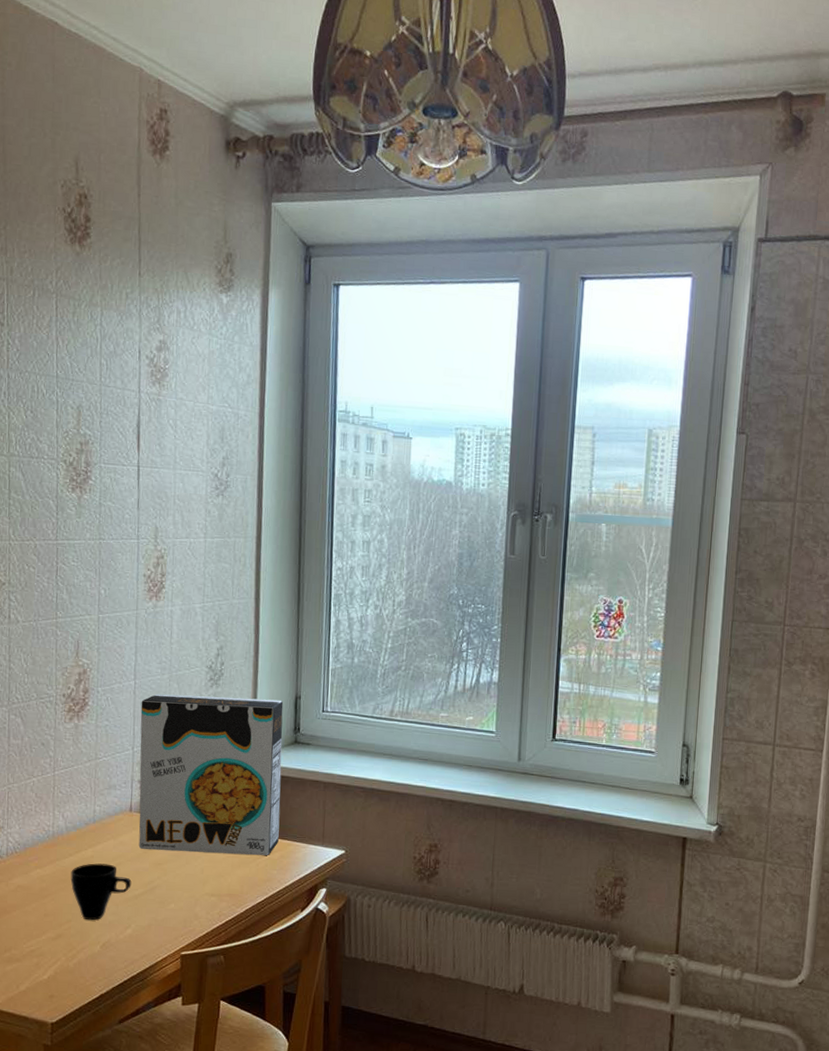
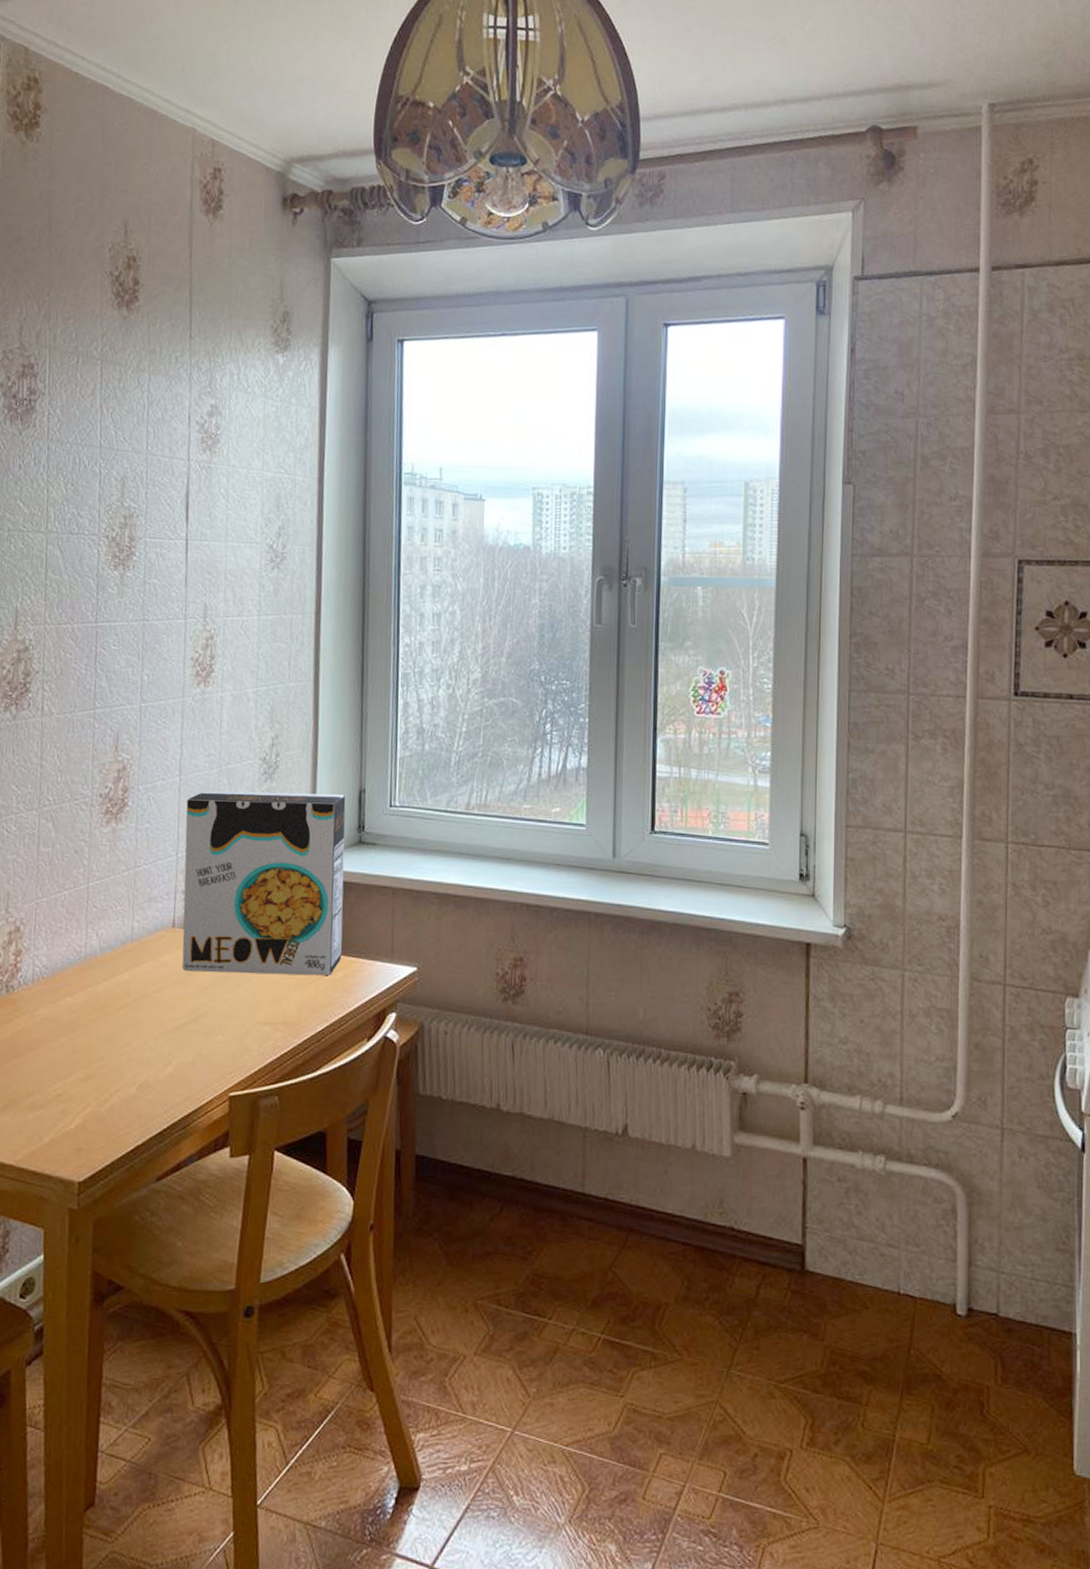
cup: present [70,863,132,921] -> none [104,989,174,1057]

